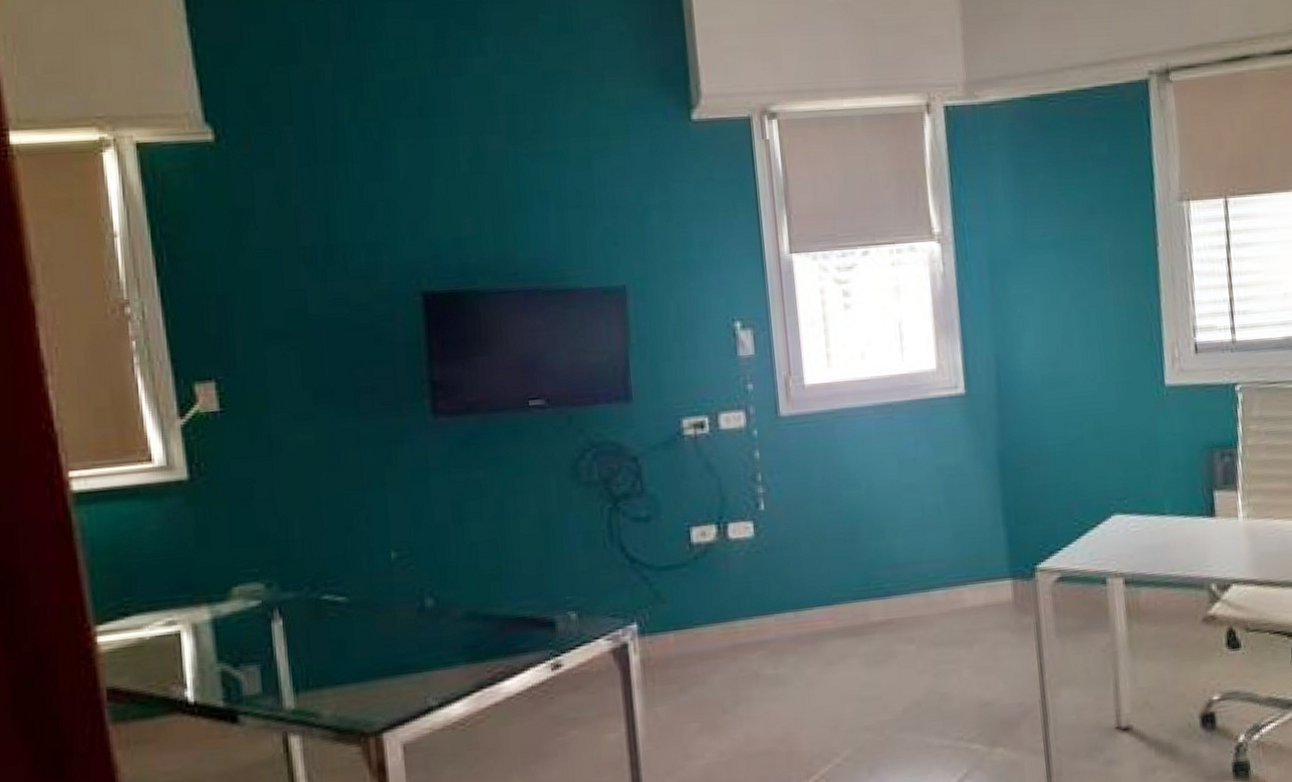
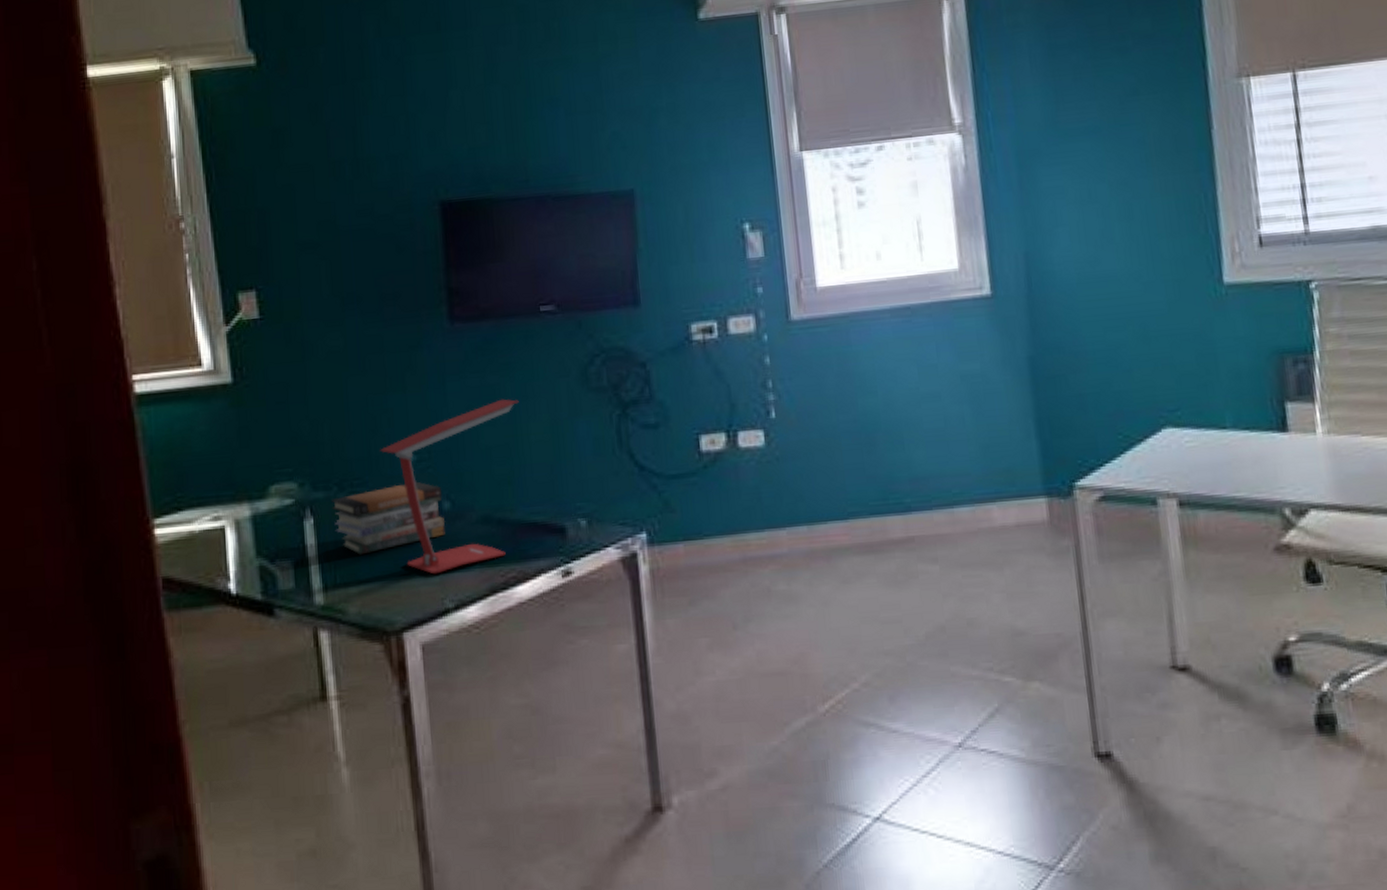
book stack: none [302,577,428,656] -> present [330,480,445,555]
desk lamp: none [357,494,507,673] -> present [380,399,519,575]

